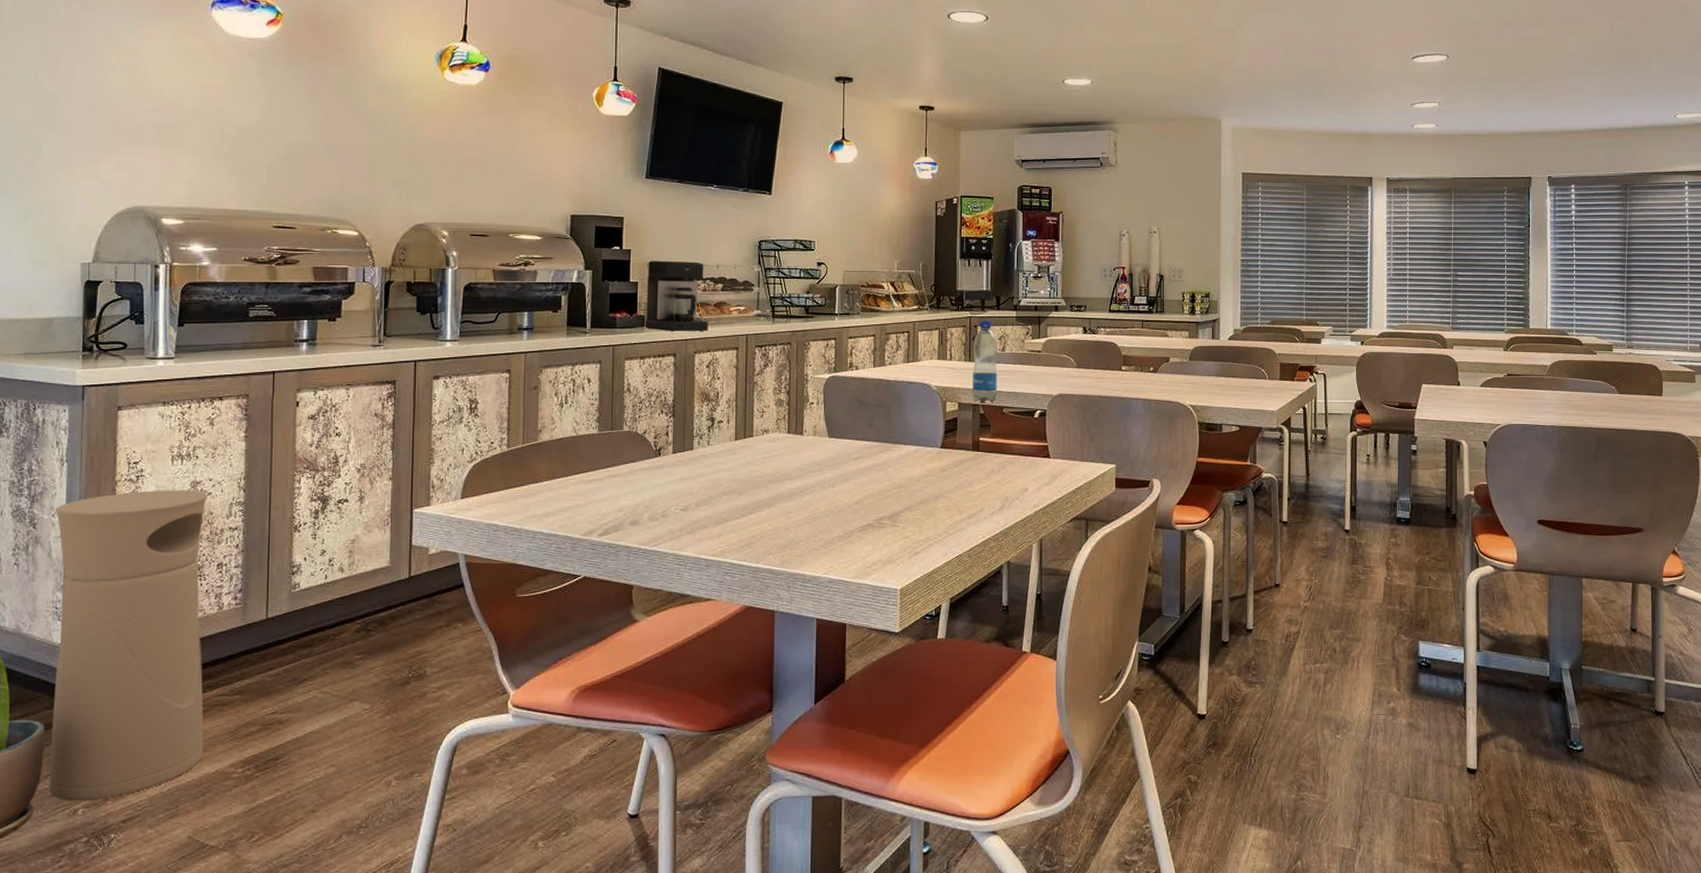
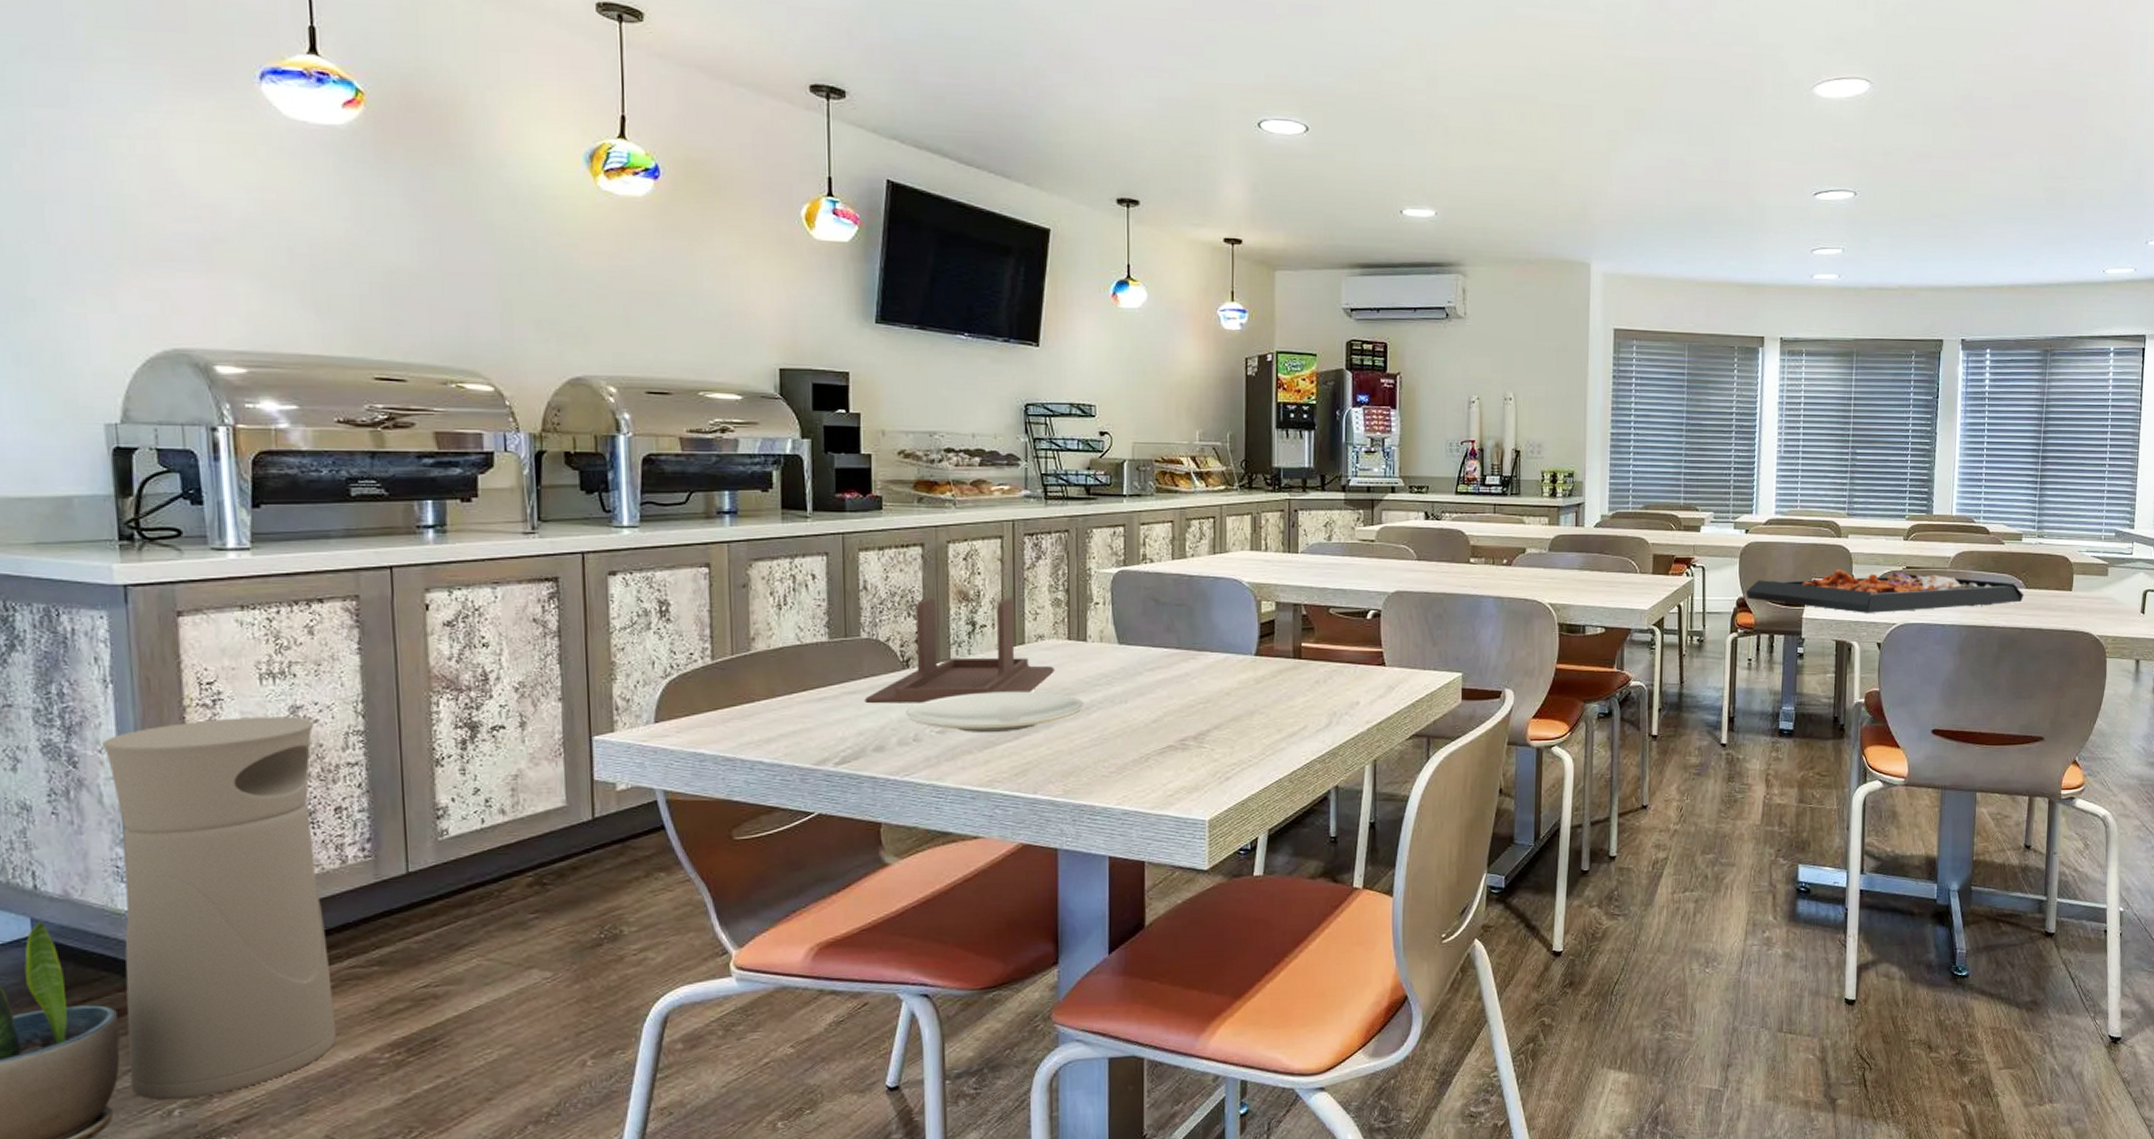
napkin holder: none [624,398,776,485] -> present [865,598,1055,704]
coffee maker: present [645,260,708,332] -> none [882,427,964,517]
plate: none [656,476,799,511] -> present [906,691,1084,733]
bottle: present [972,320,998,404] -> none [1292,503,1323,603]
food tray: none [1363,376,1618,415] -> present [1746,569,2024,613]

